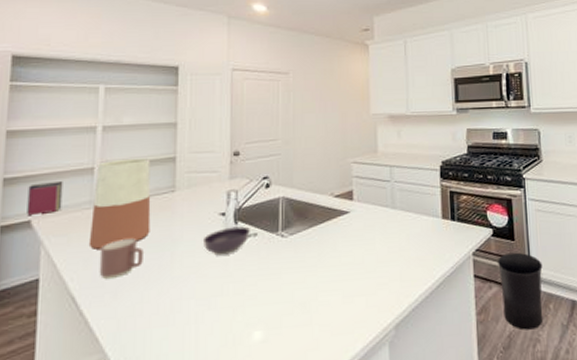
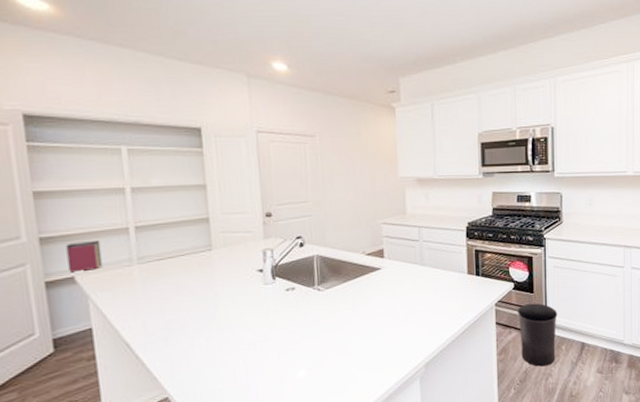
vase: present [88,157,151,249] -> none [131,218,193,302]
mug: present [99,239,143,279] -> none [146,293,189,328]
bowl: present [202,226,250,256] -> none [243,281,288,307]

